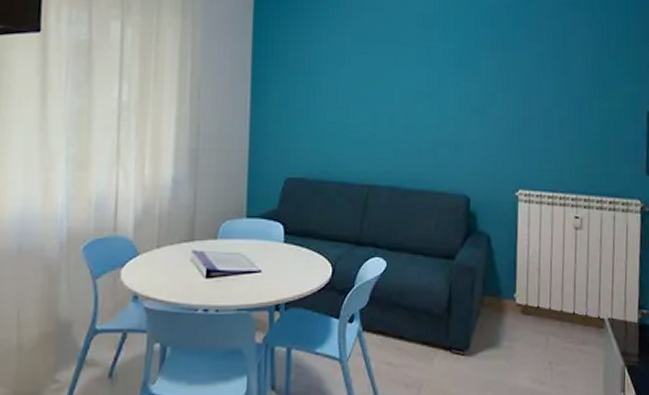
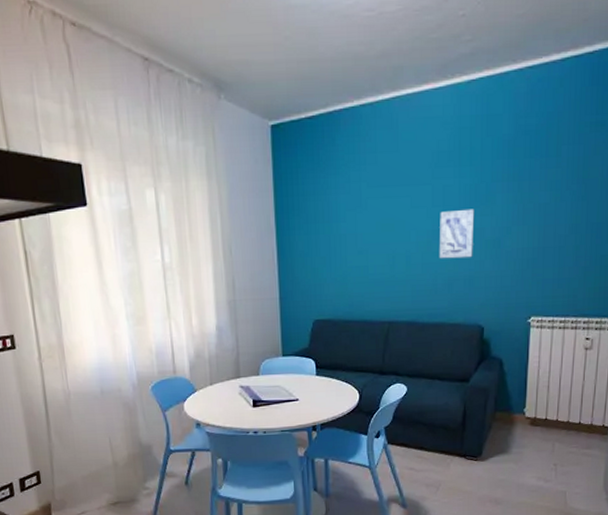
wall art: none [423,72,460,123] -> present [439,209,475,259]

